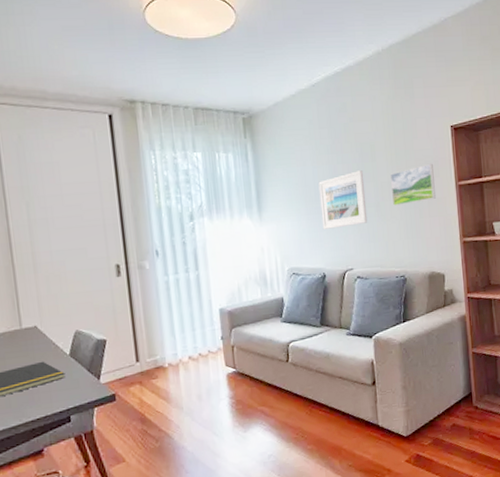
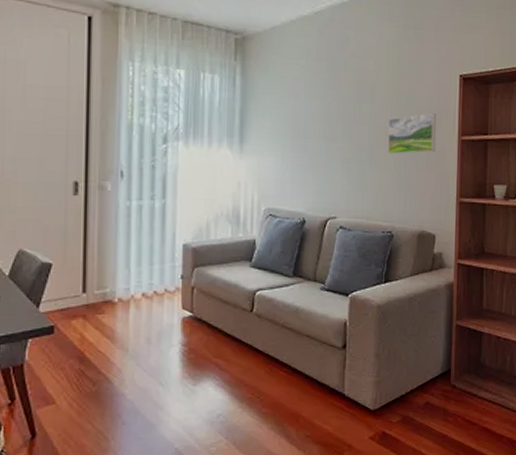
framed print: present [318,170,368,229] -> none [308,111,360,171]

